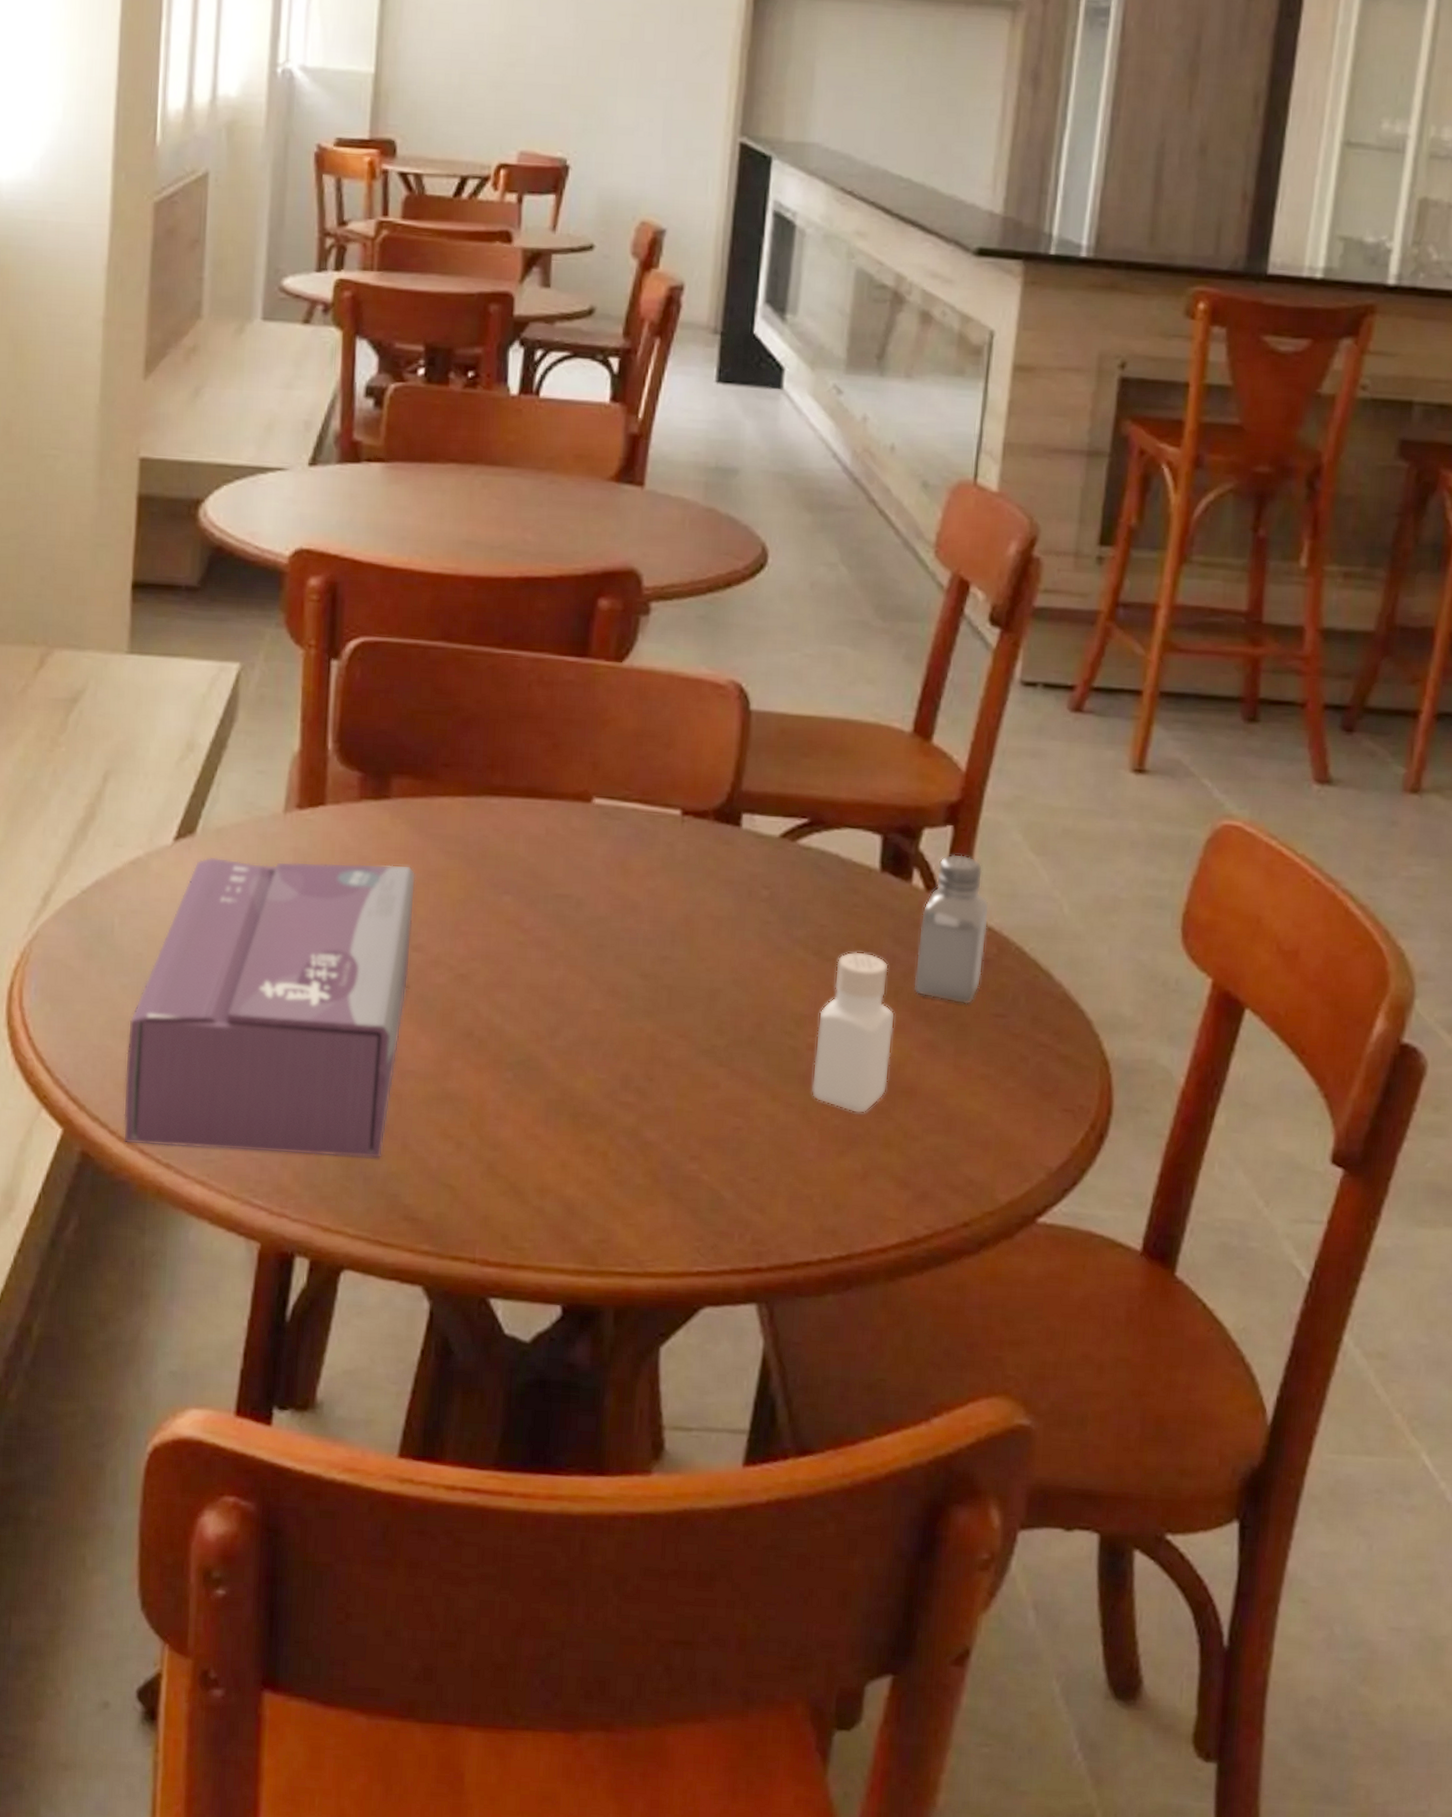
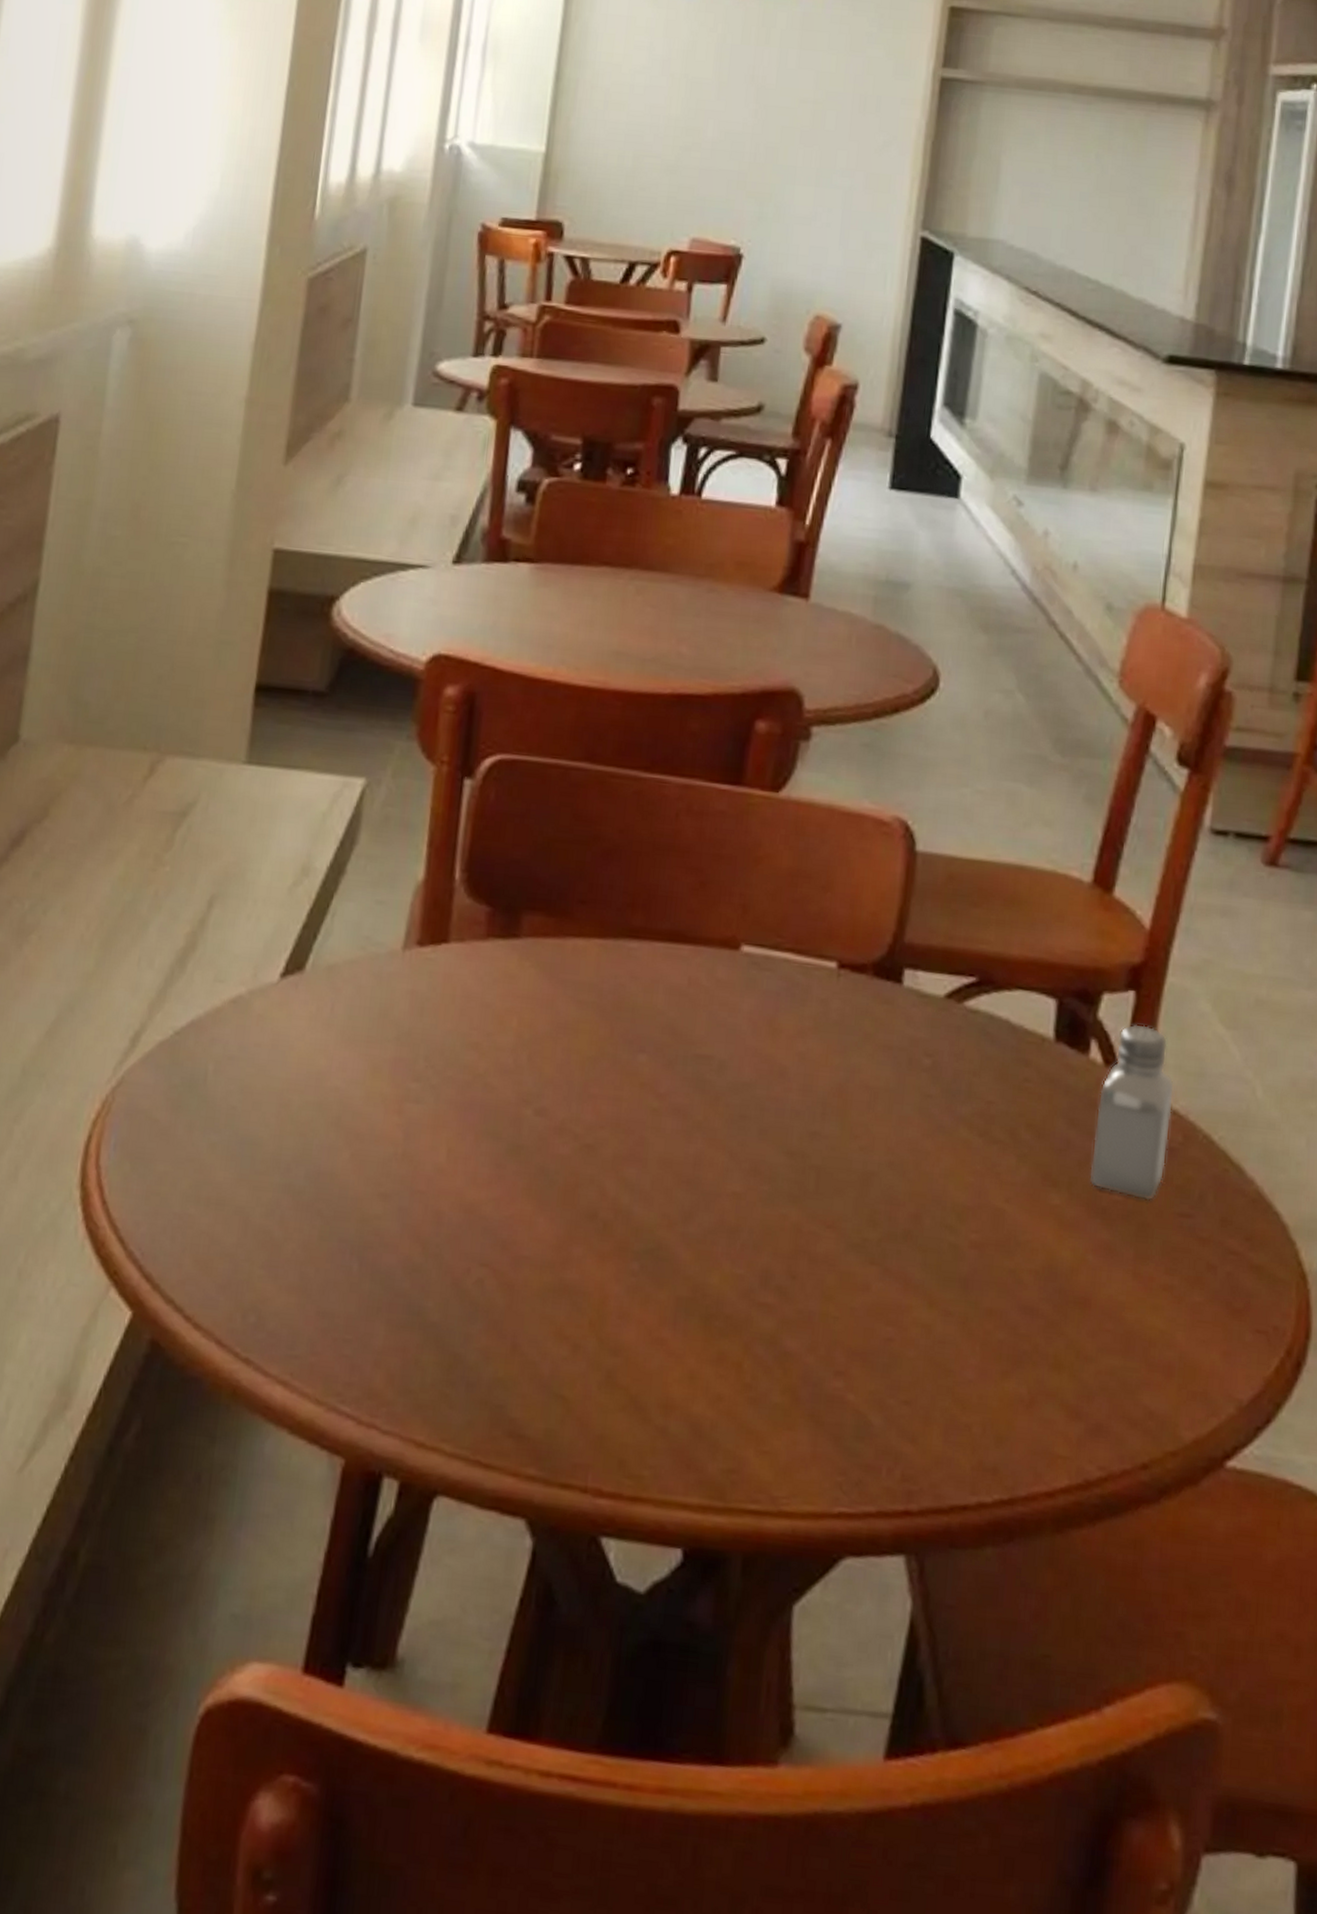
tissue box: present [123,857,416,1159] -> none [198,997,544,1362]
pepper shaker: present [811,951,896,1114] -> none [972,1133,1069,1327]

